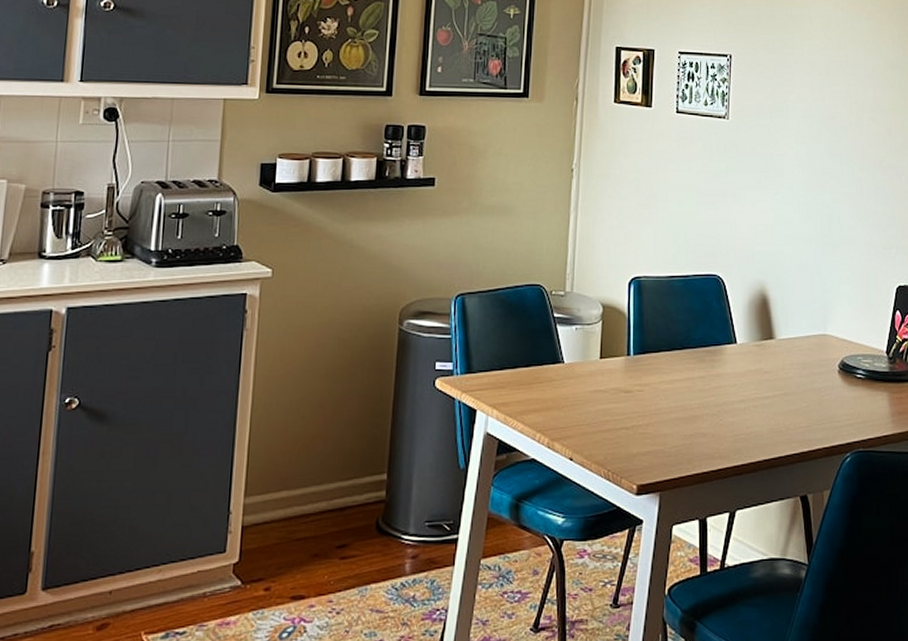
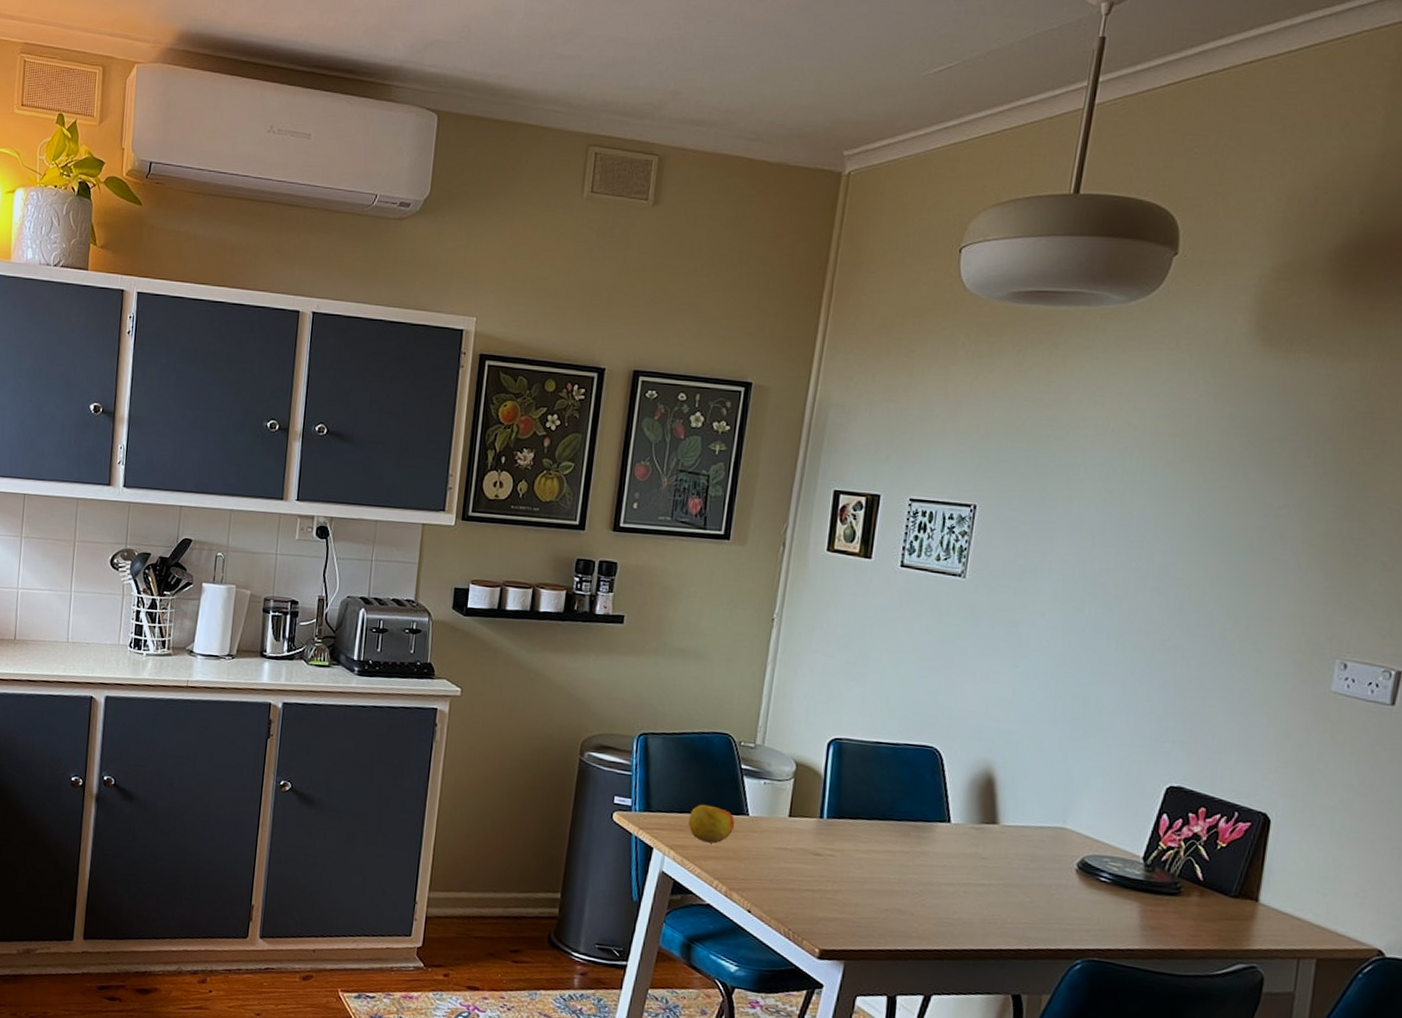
apple: none [509,358,552,396] -> present [688,804,735,844]

